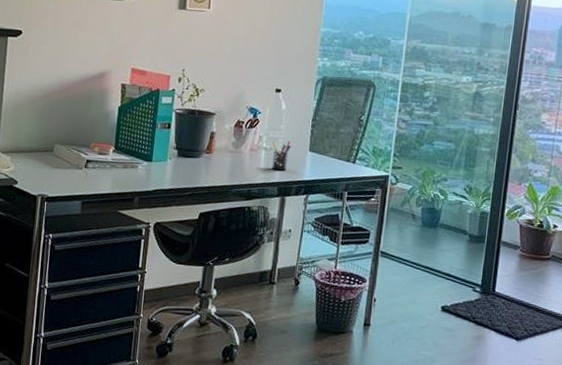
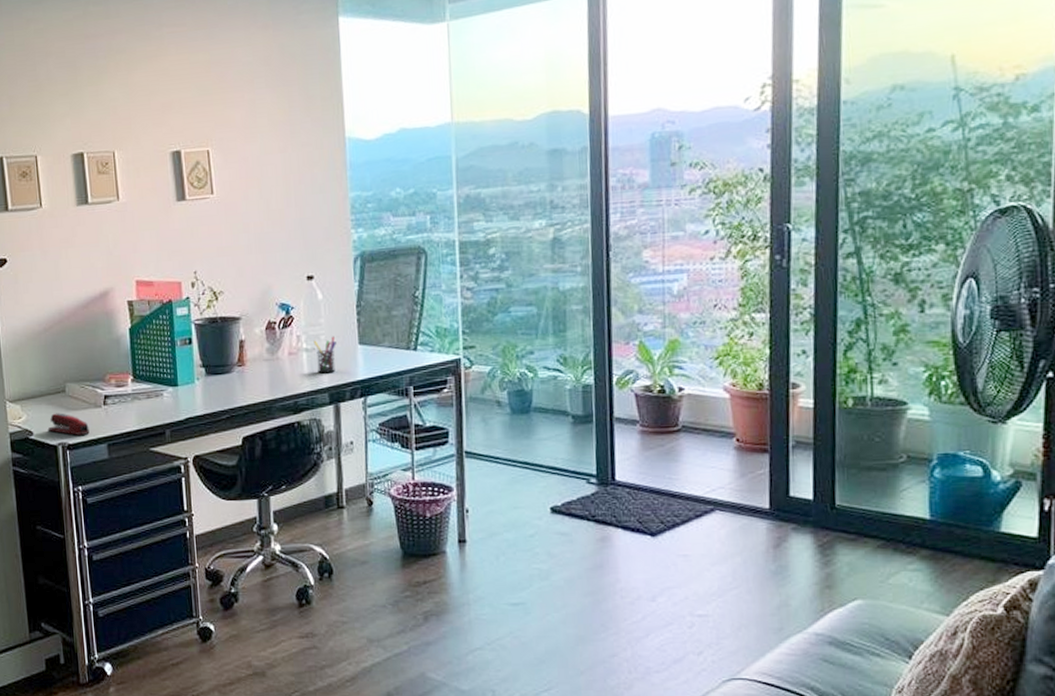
stapler: none [31,168,69,191] -> present [47,413,89,435]

